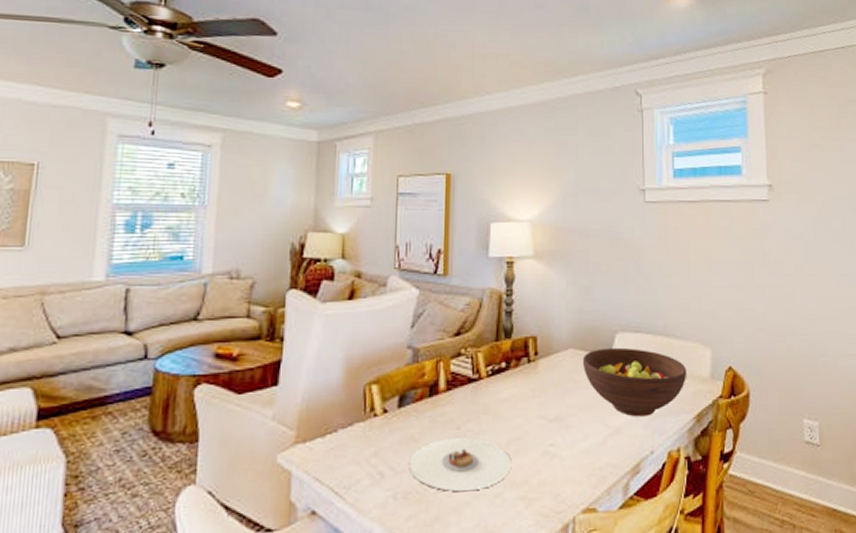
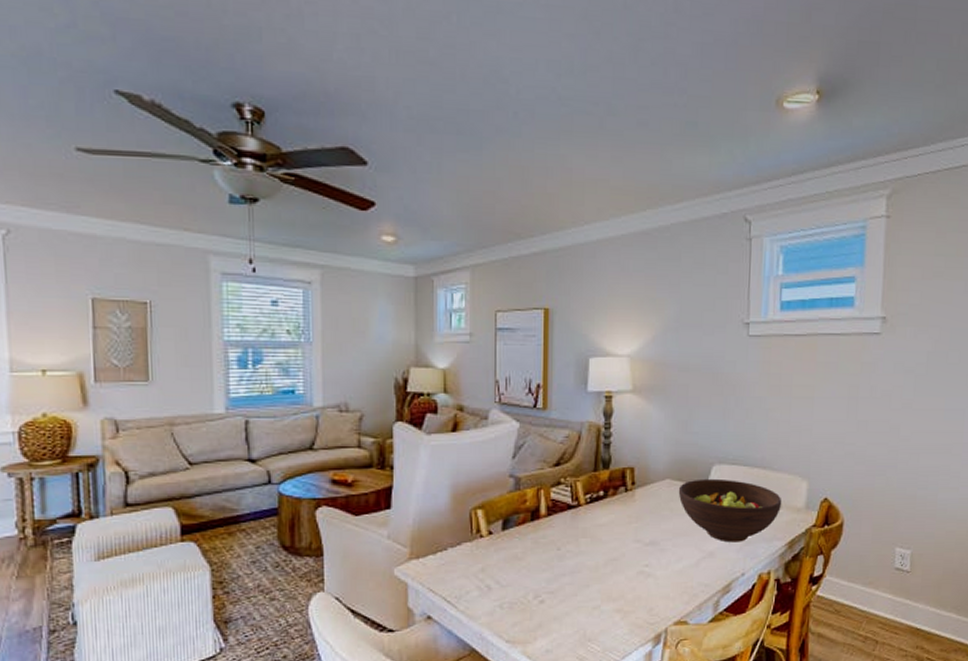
plate: present [409,438,512,492] -> none [513,558,609,604]

